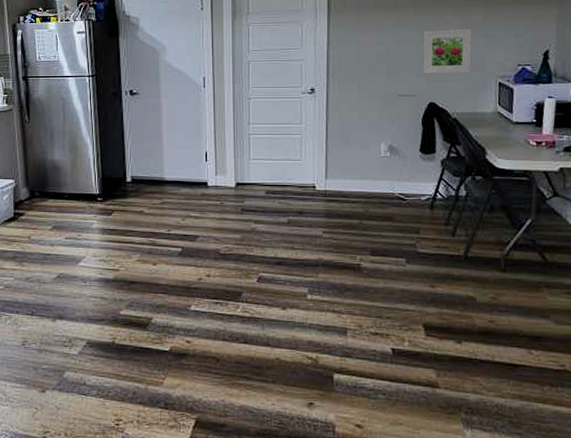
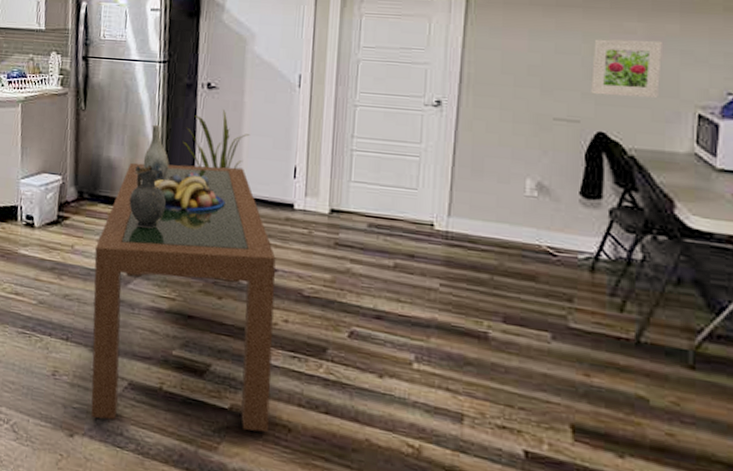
dining table: none [49,157,201,375] -> present [91,162,276,432]
pitcher: none [74,162,105,215] -> present [129,164,167,228]
vase: none [82,128,104,176] -> present [143,124,169,182]
fruit bowl: none [94,164,153,198] -> present [154,171,226,213]
house plant: none [113,111,168,161] -> present [182,109,250,169]

